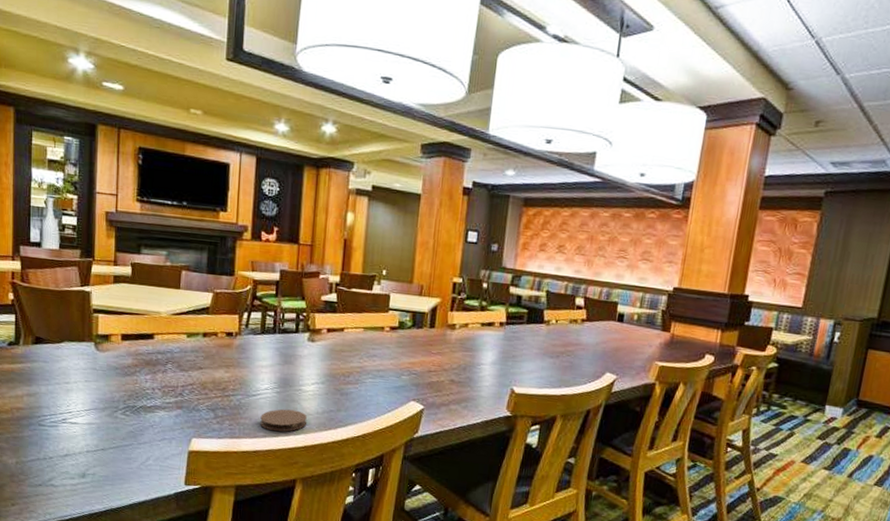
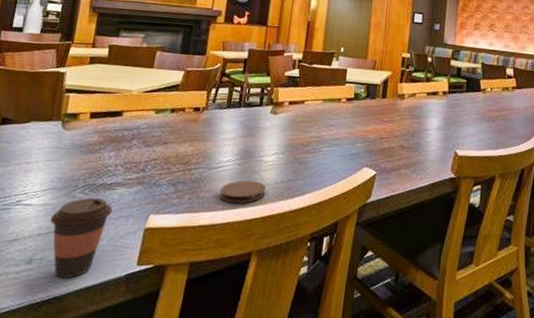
coffee cup: none [97,419,155,493] -> present [50,197,113,279]

